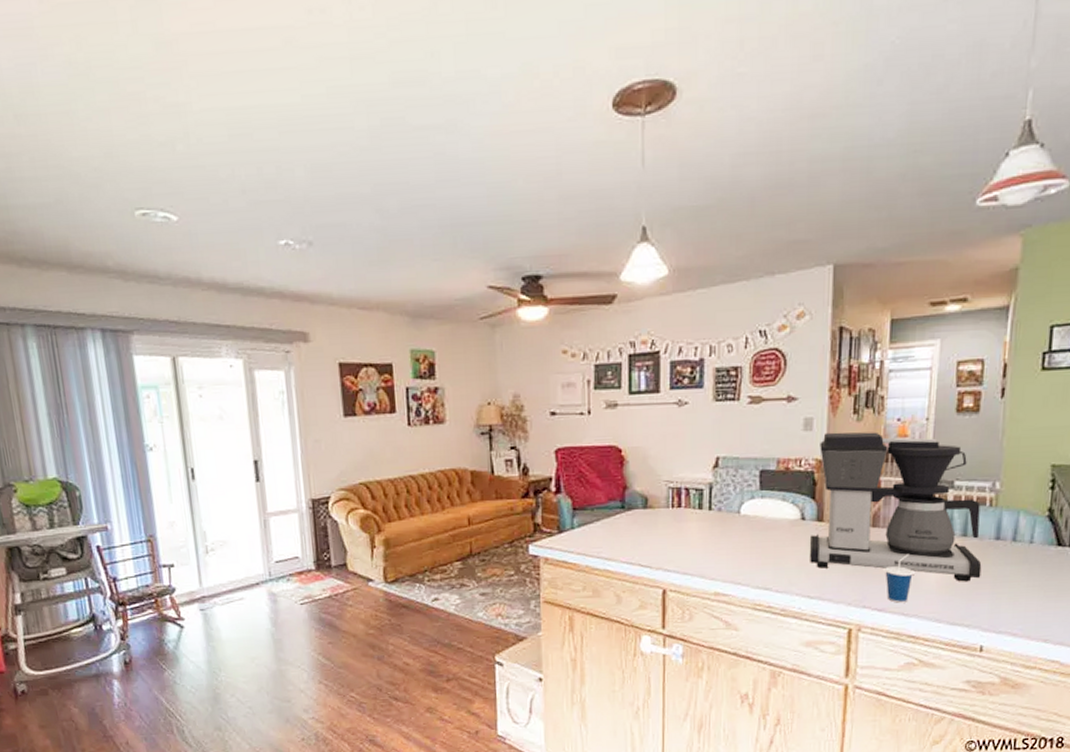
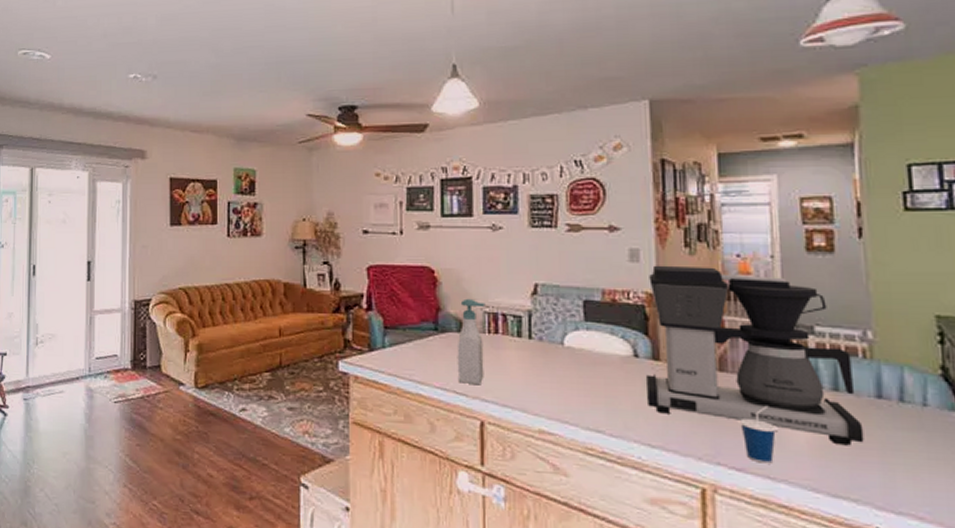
soap bottle: none [642,475,670,557] -> present [456,298,485,386]

